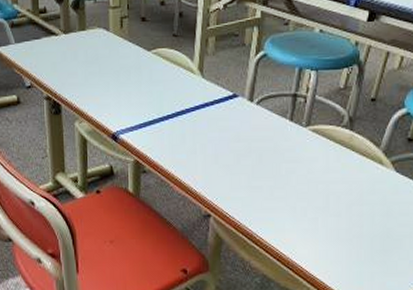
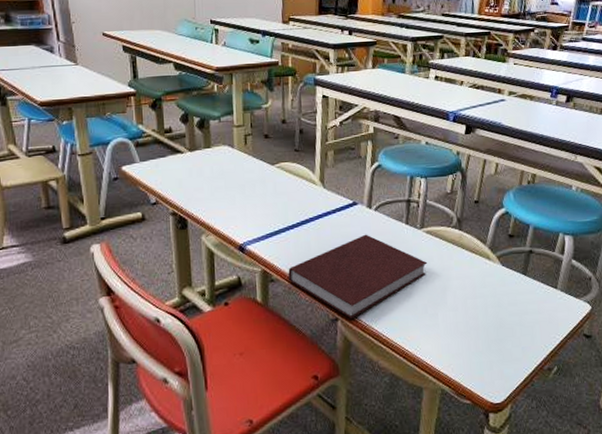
notebook: none [161,129,311,217] -> present [288,234,428,319]

